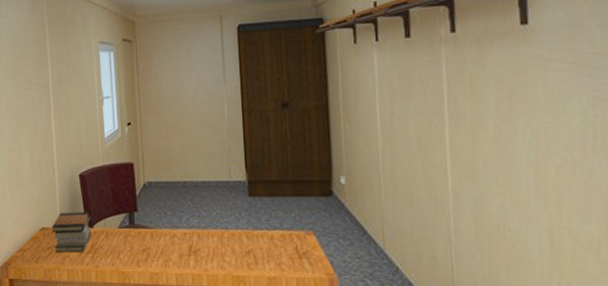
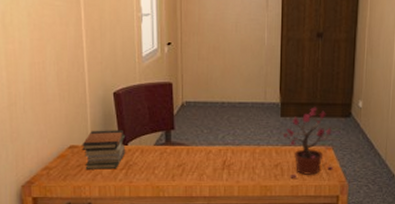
potted plant: none [254,184,317,268] -> present [284,107,333,178]

